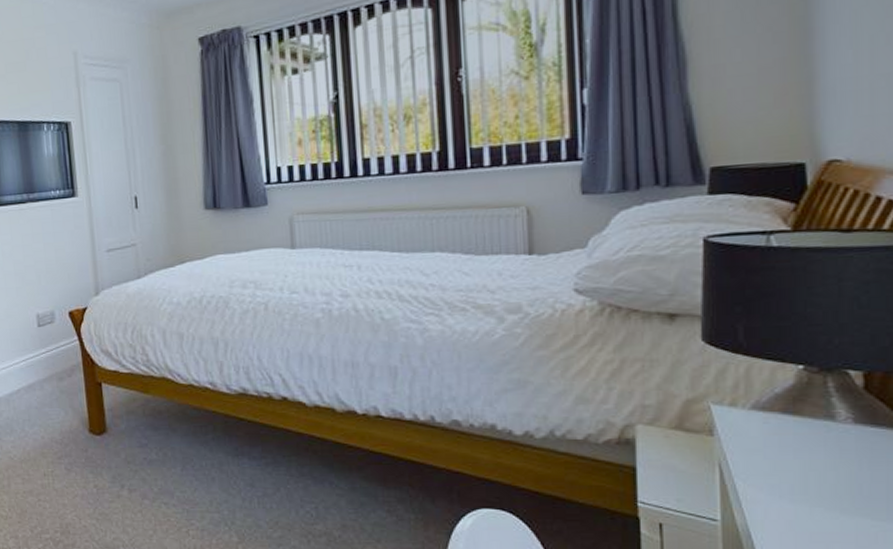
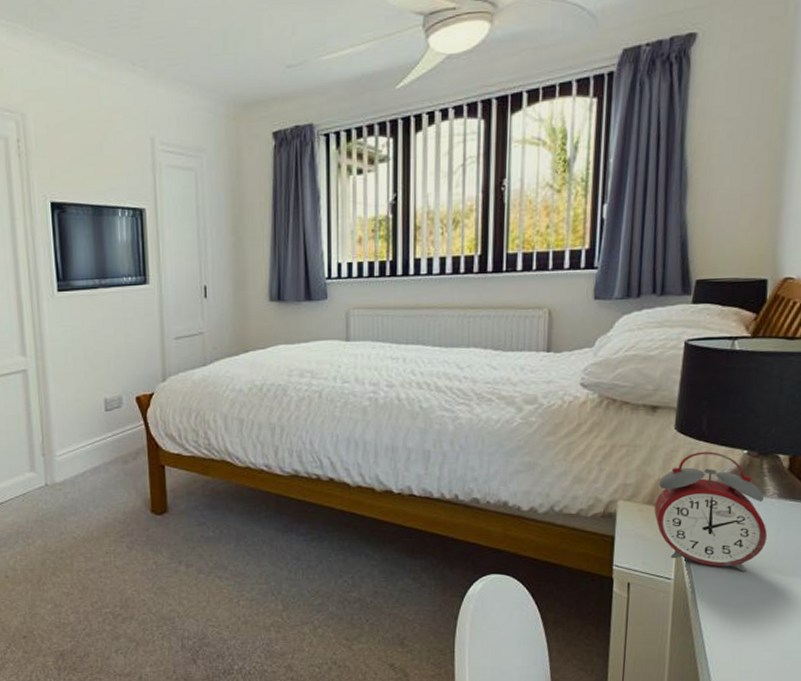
alarm clock: none [685,366,845,515] -> present [654,451,768,573]

